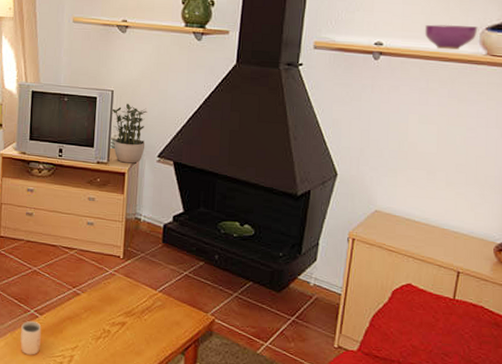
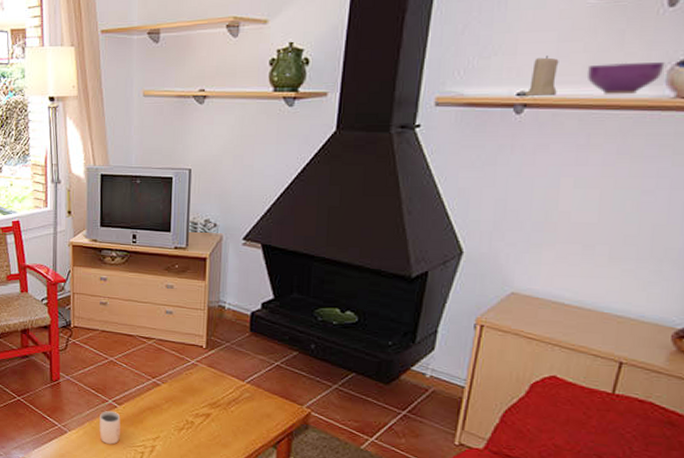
potted plant: present [111,104,147,164] -> none [189,183,230,248]
candle: none [380,14,404,48] -> present [524,56,559,97]

